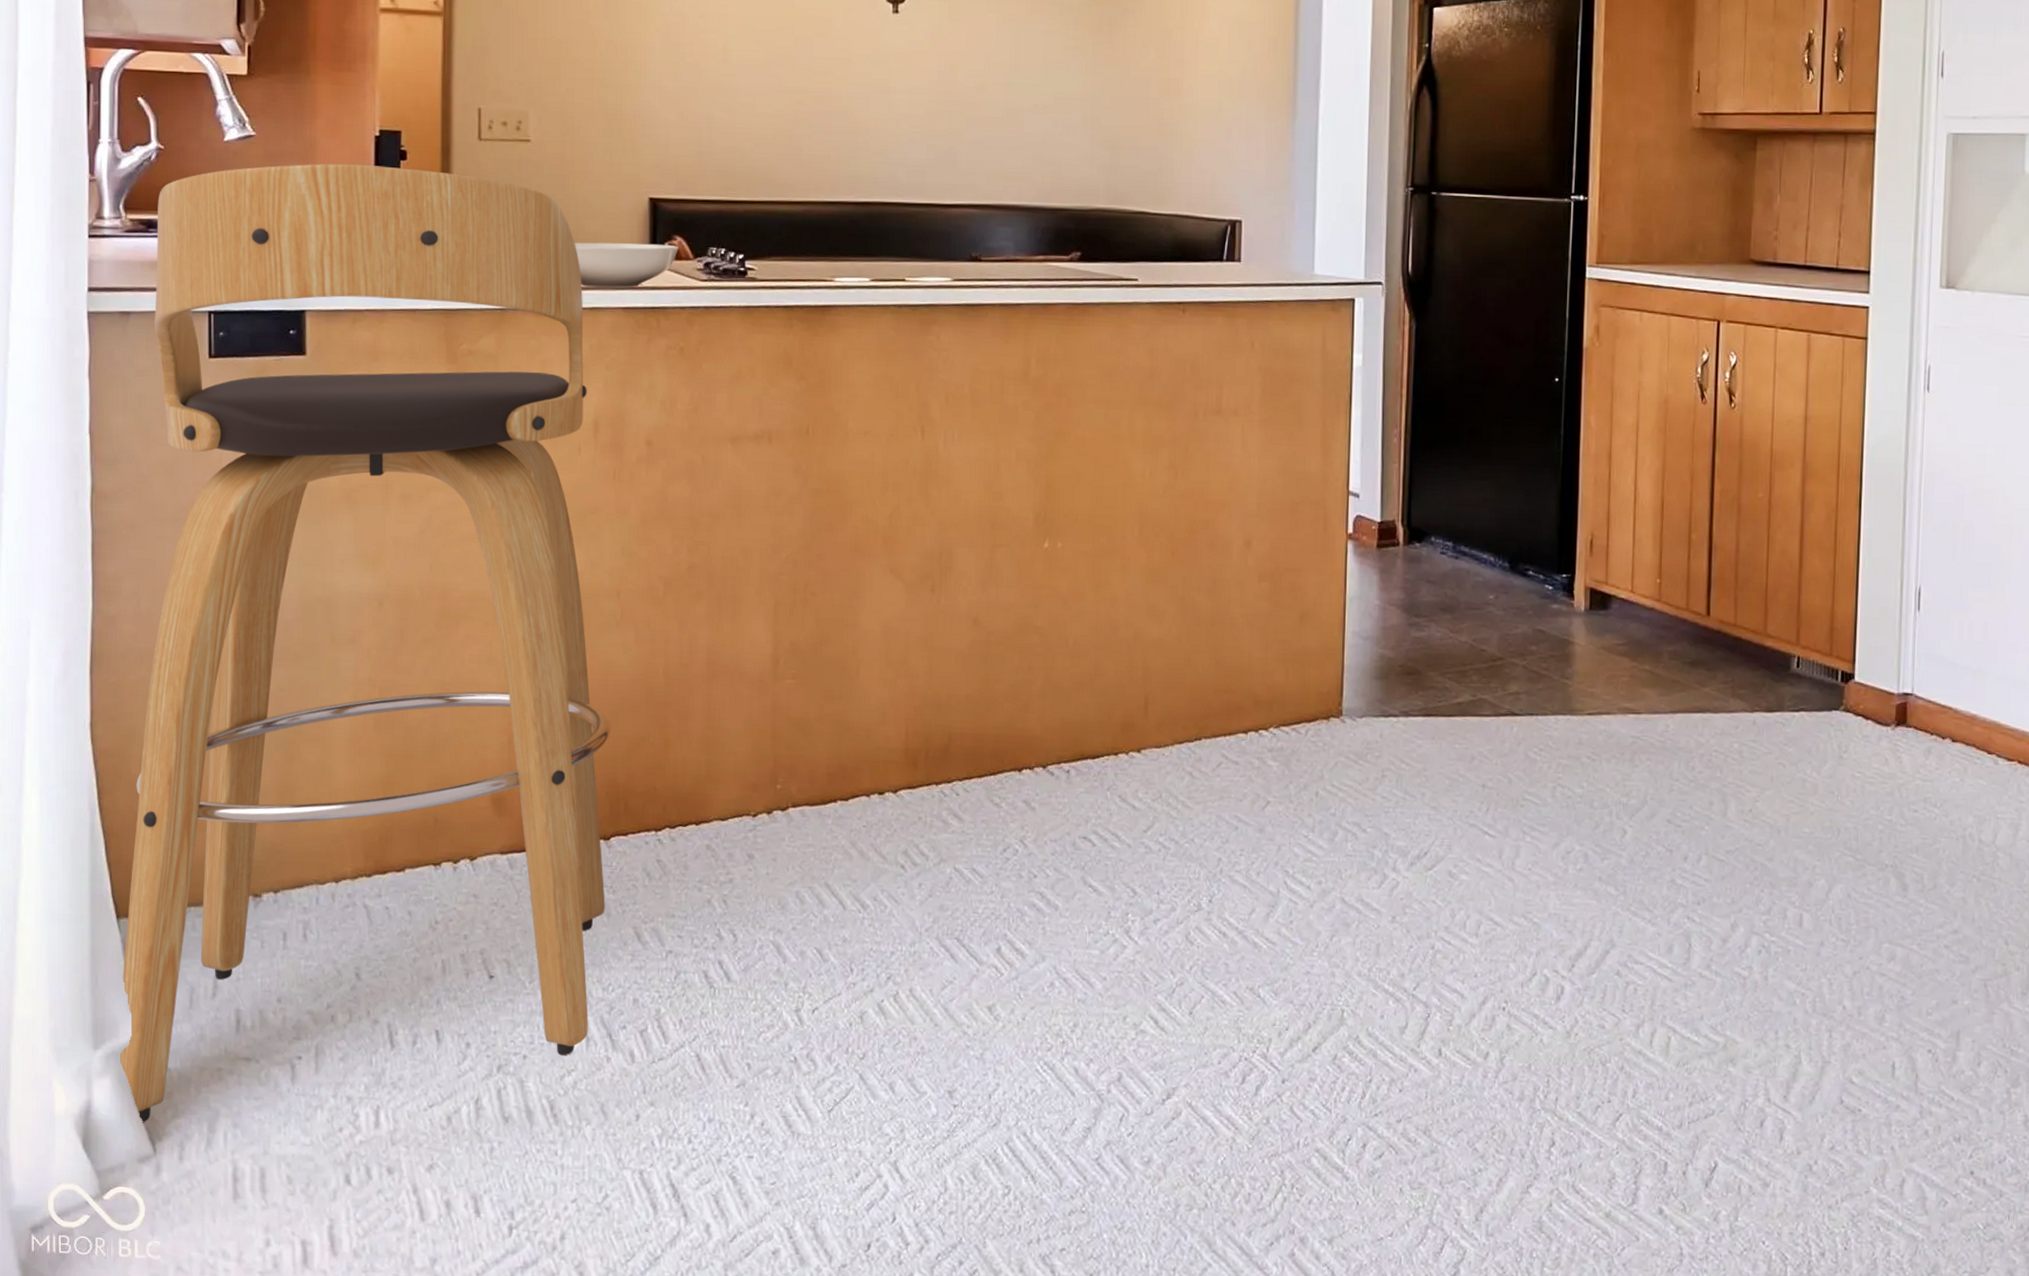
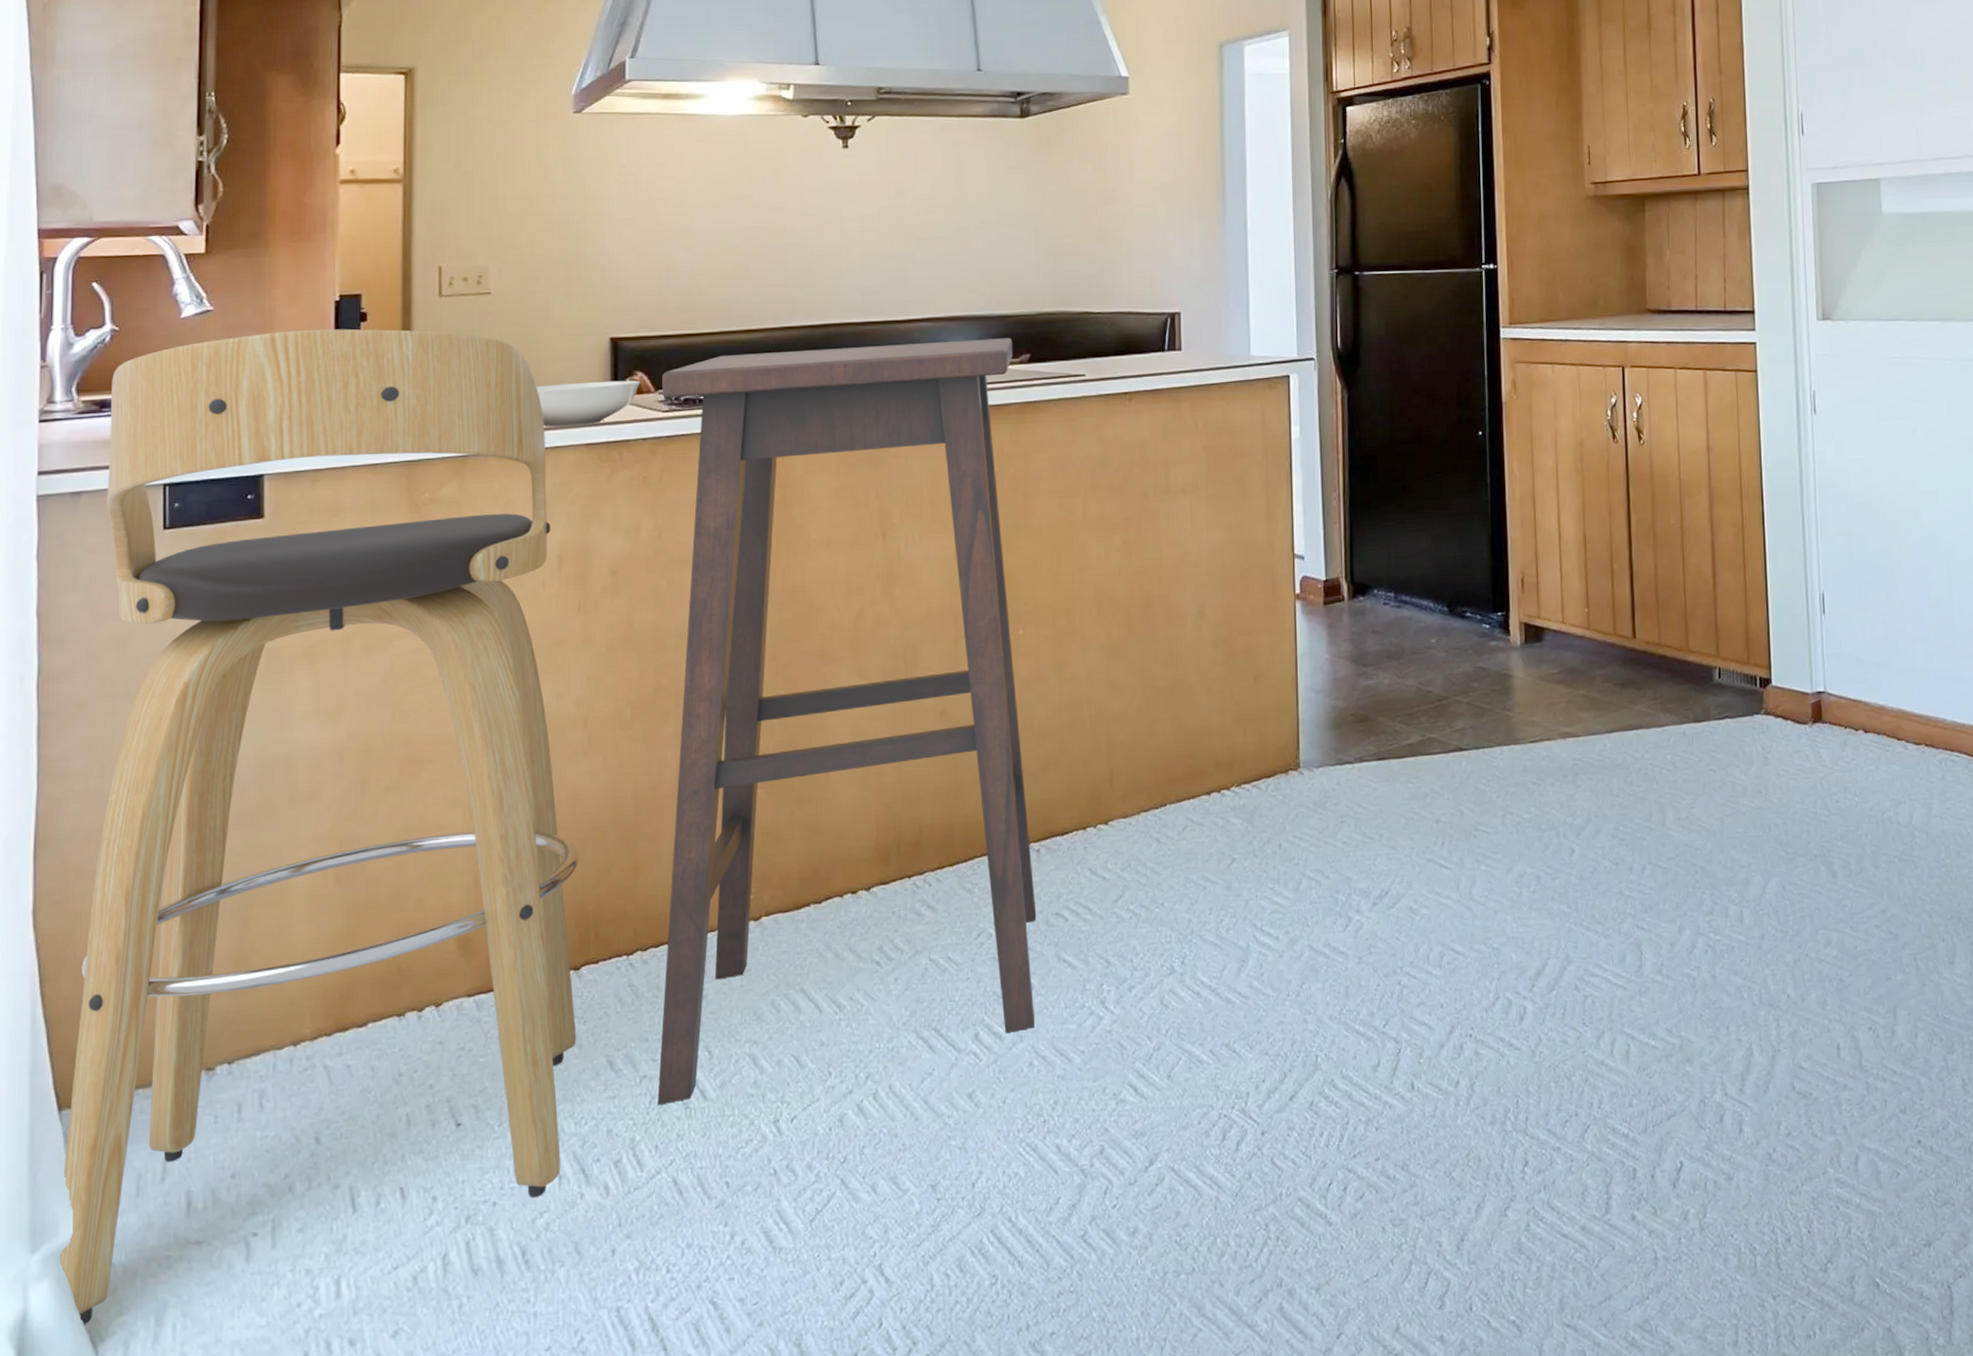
bar stool: none [683,226,1064,981] -> present [657,338,1037,1106]

